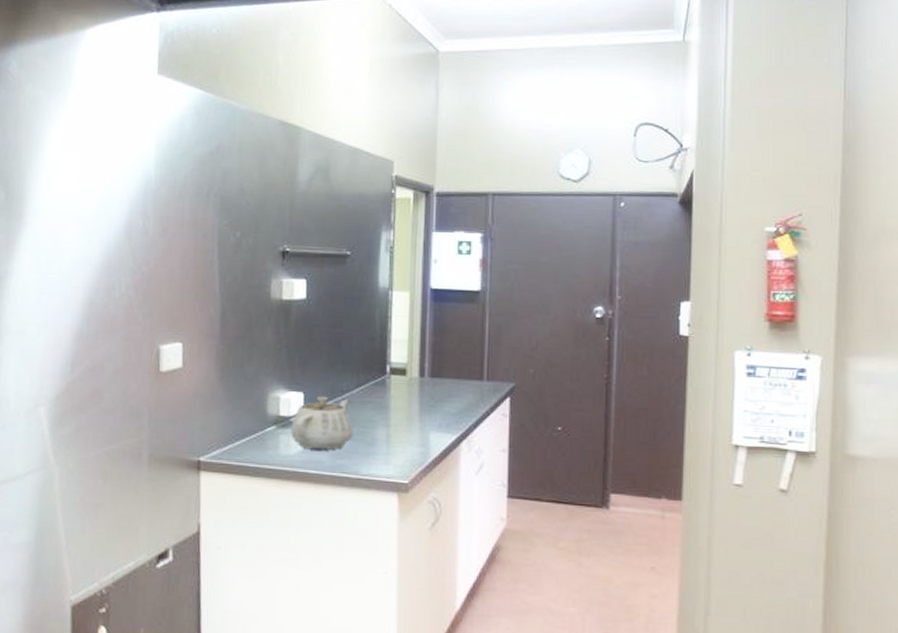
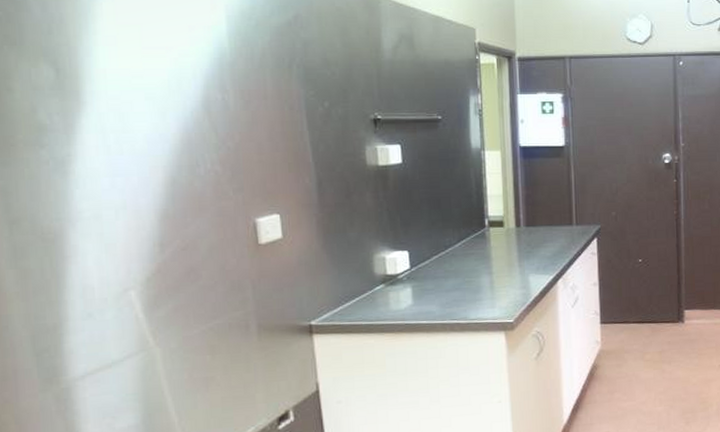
teapot: present [291,396,353,450] -> none [399,252,459,302]

